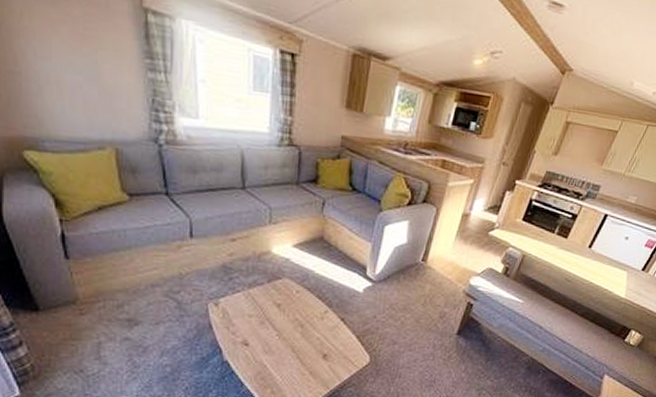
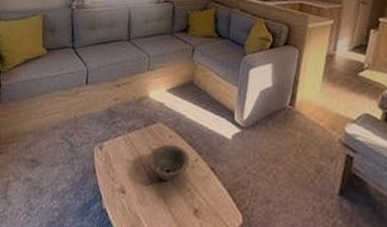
decorative bowl: none [272,298,319,332] -> present [147,144,190,181]

